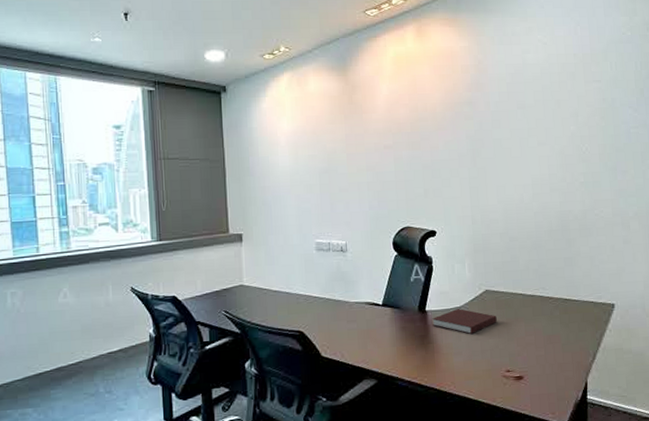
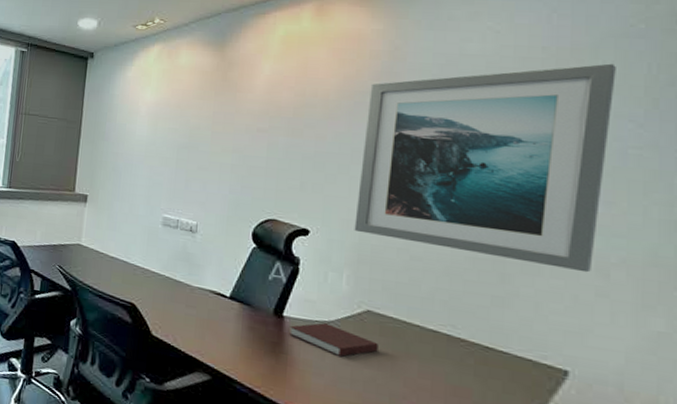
wall art: none [465,64,620,228] -> present [354,63,616,273]

